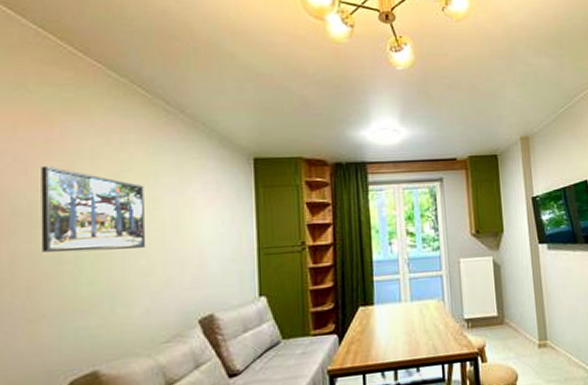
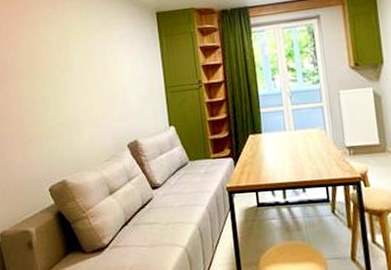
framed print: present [41,165,146,253] -> none [16,32,87,95]

